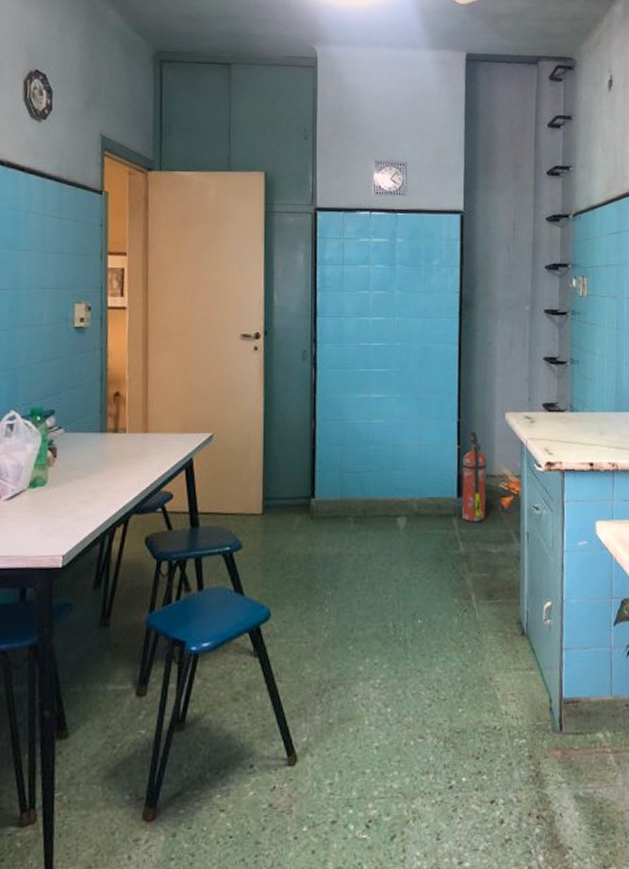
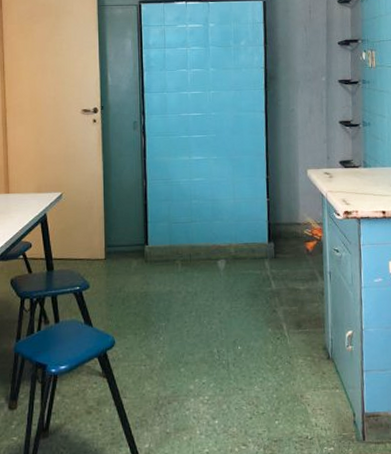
fire extinguisher: present [461,431,487,521] -> none [271,186,293,263]

